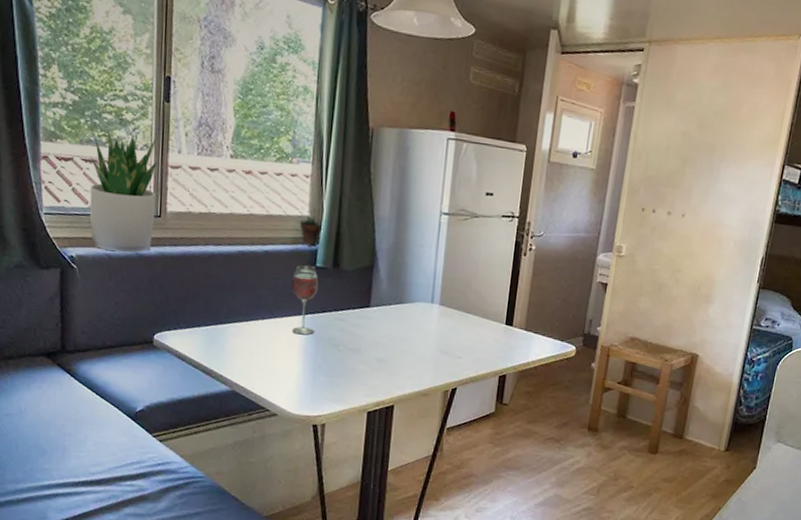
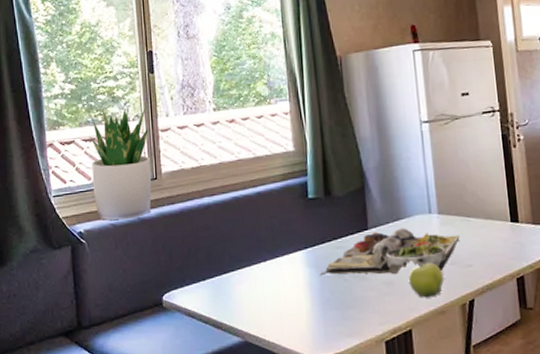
wineglass: present [291,265,319,335] -> none [287,199,317,271]
succulent plant: present [299,209,323,245] -> none [285,143,309,179]
food tray: none [315,311,456,357] -> present [319,228,460,276]
fruit: none [400,347,433,380] -> present [409,263,444,298]

